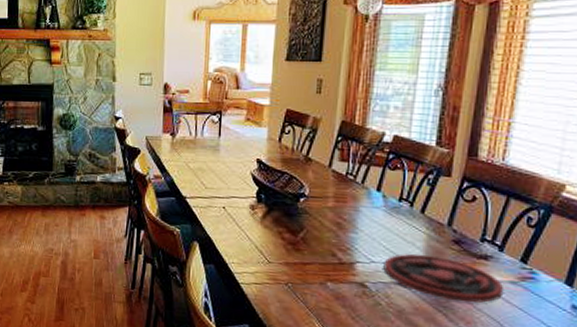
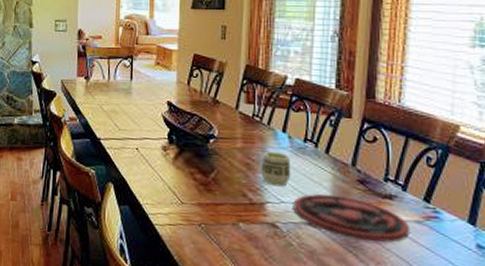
cup: none [352,210,384,247] -> present [261,151,291,187]

